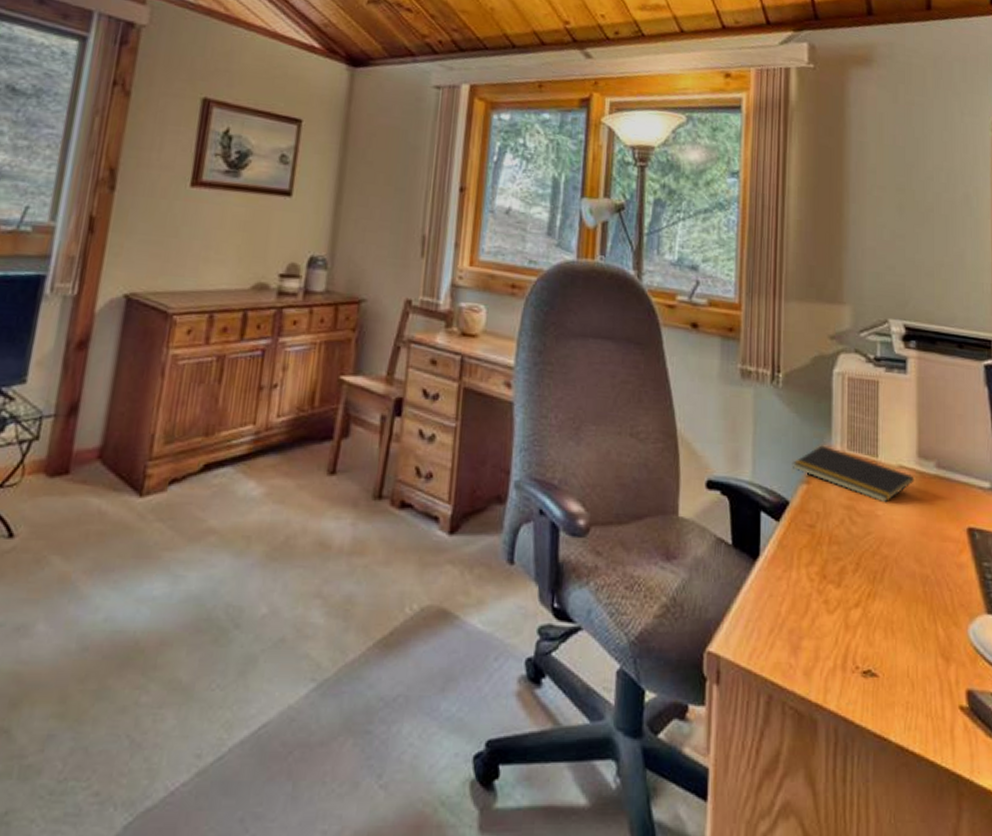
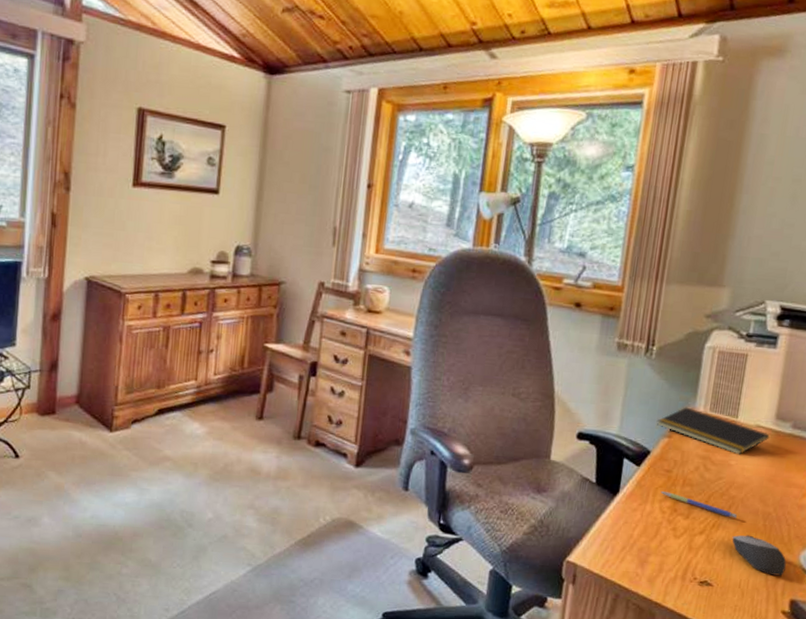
pen: none [806,553,893,585] -> present [660,491,737,519]
computer mouse: none [891,605,955,659] -> present [732,535,787,576]

